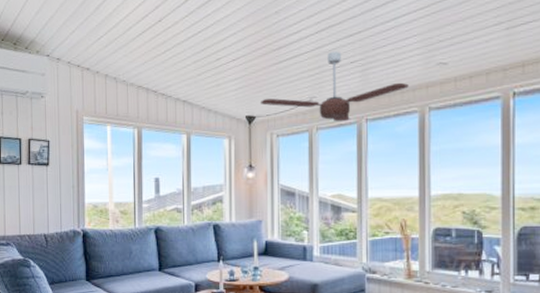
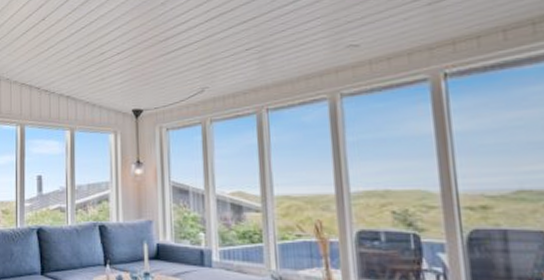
ceiling fan: present [259,51,409,122] -> none [147,38,315,113]

